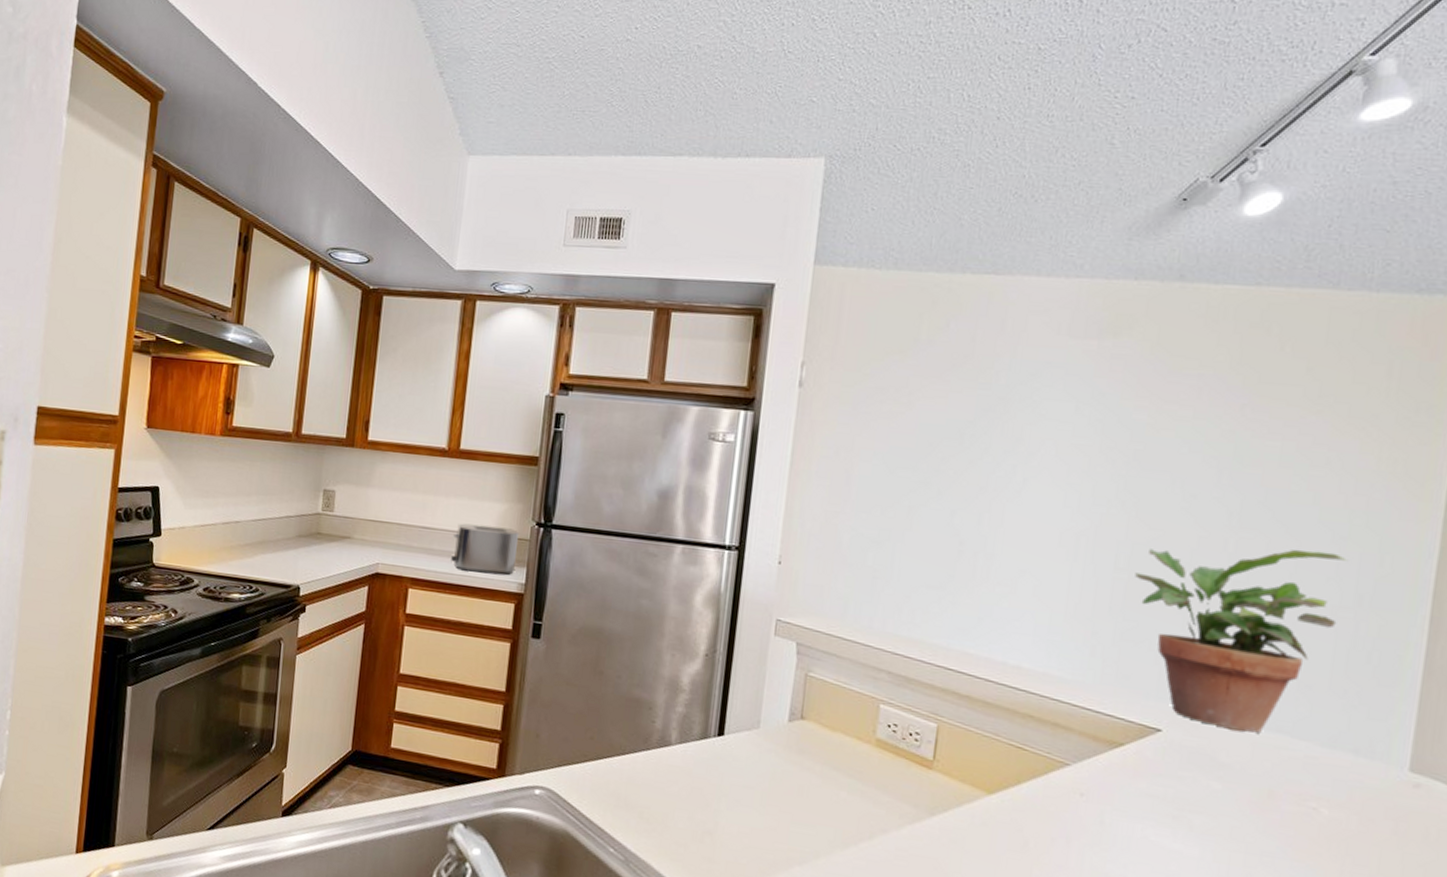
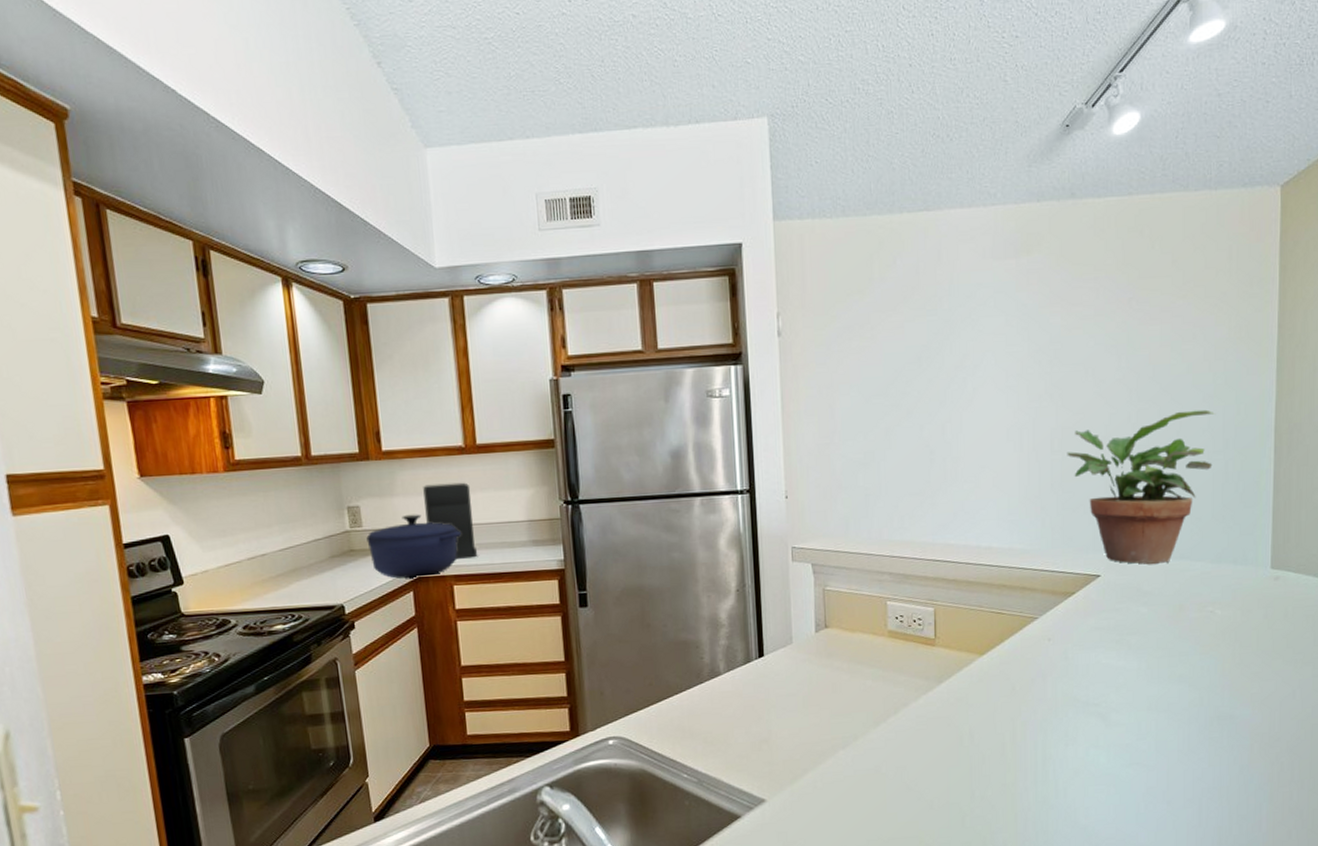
cooking pot: none [334,507,427,574] -> present [366,514,461,579]
coffee maker: none [395,481,446,564] -> present [423,482,478,559]
toaster: present [451,523,520,575] -> none [487,511,552,559]

